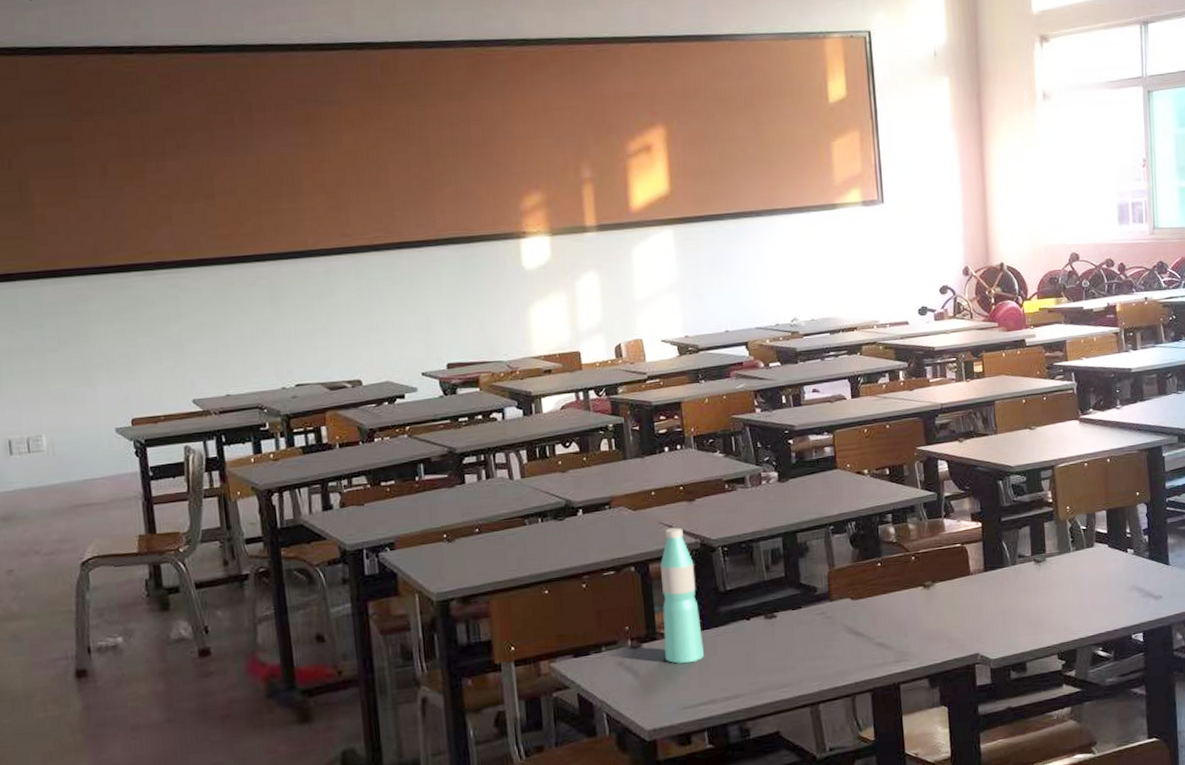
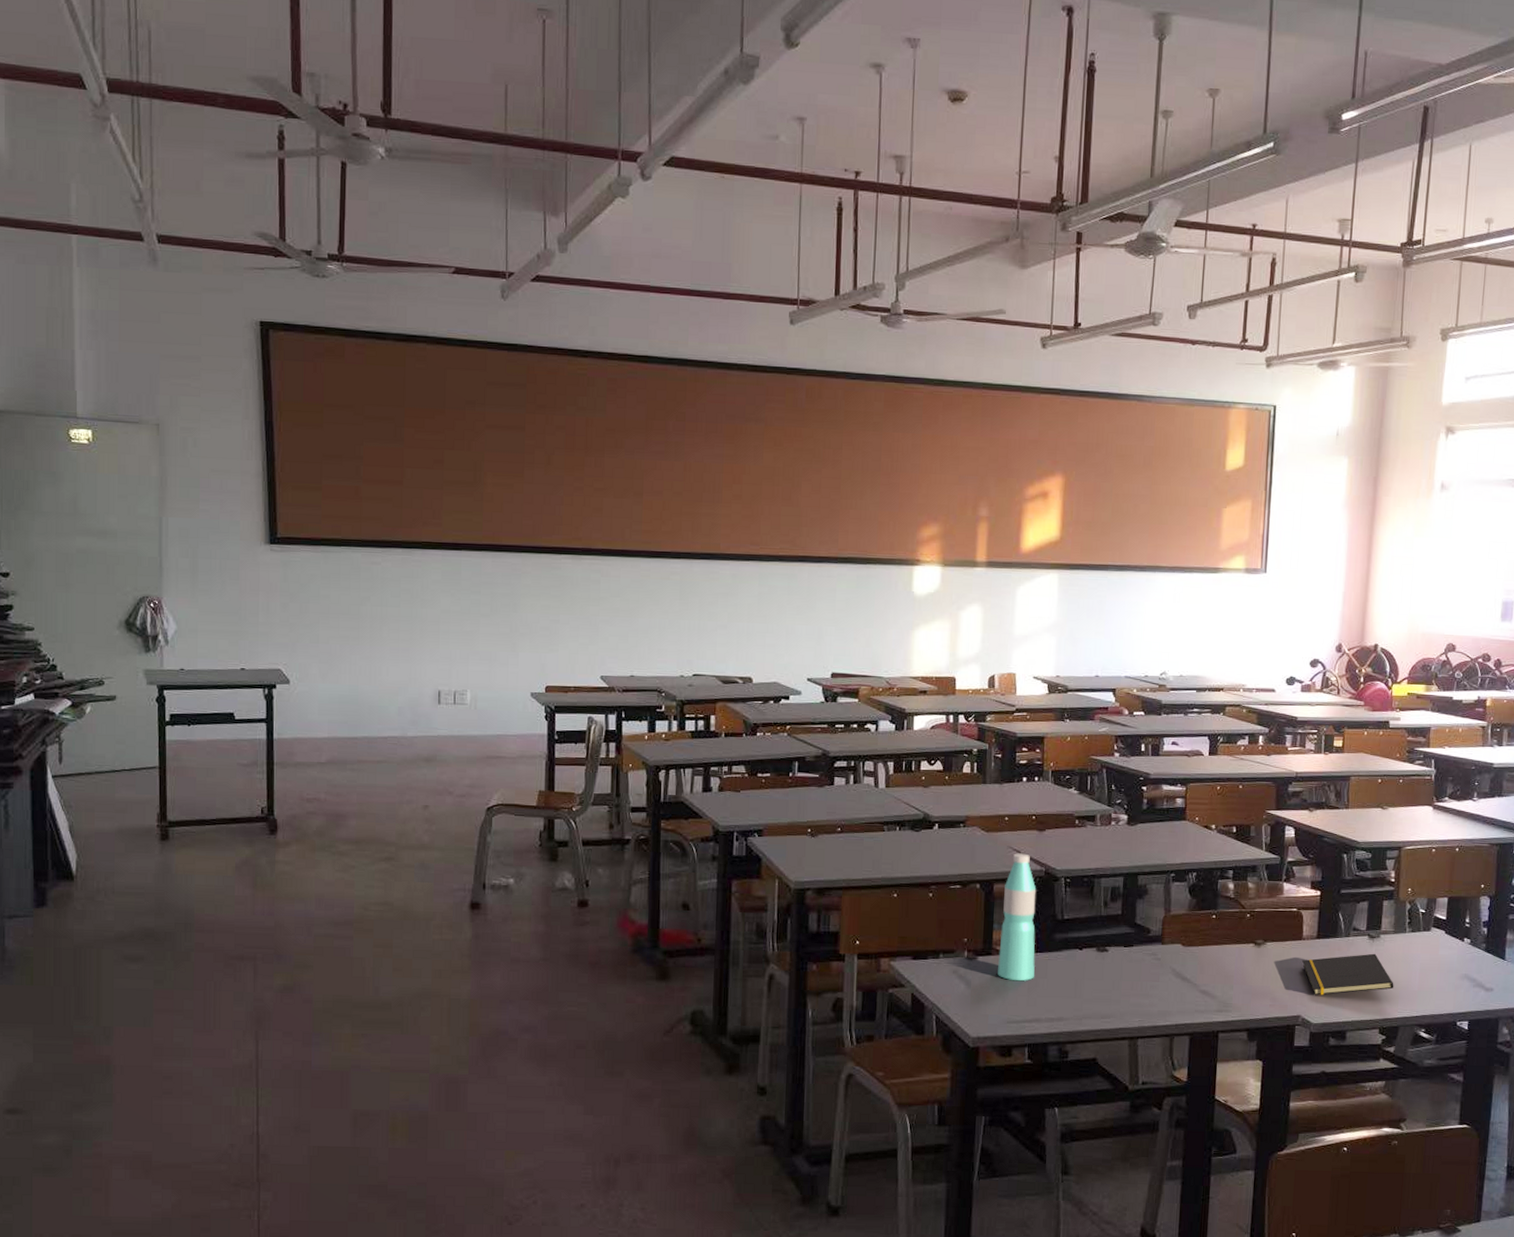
notepad: none [973,578,1066,630] -> present [1302,953,1394,996]

